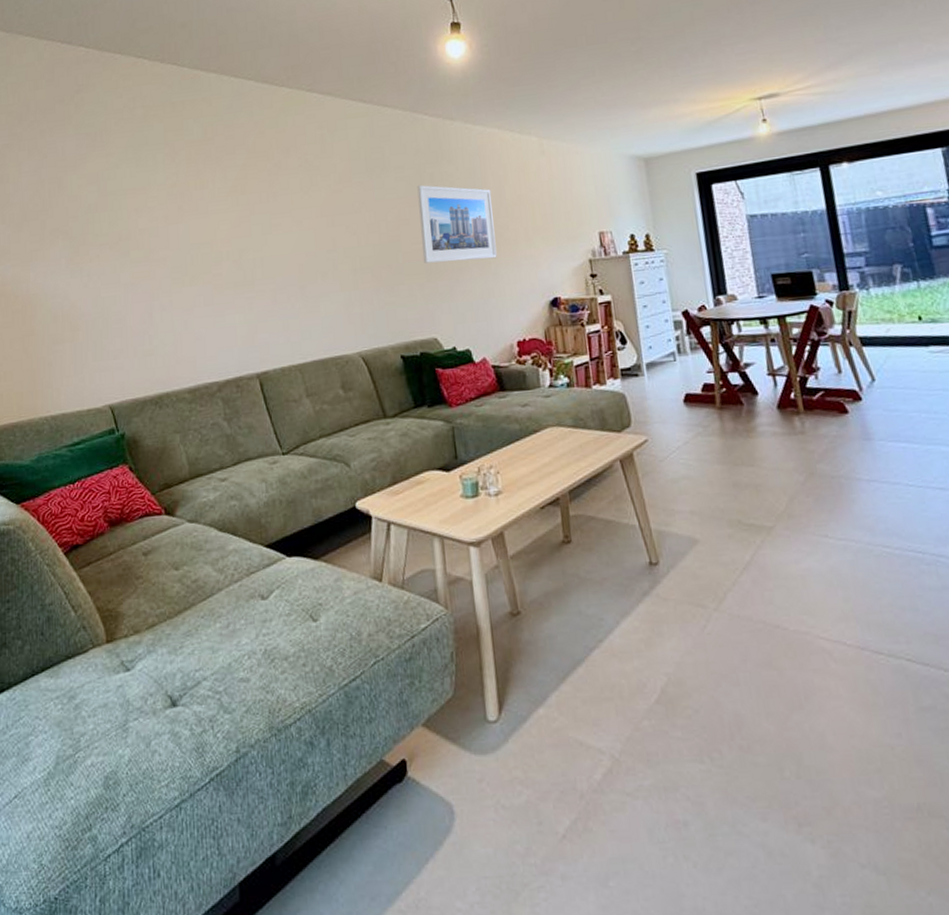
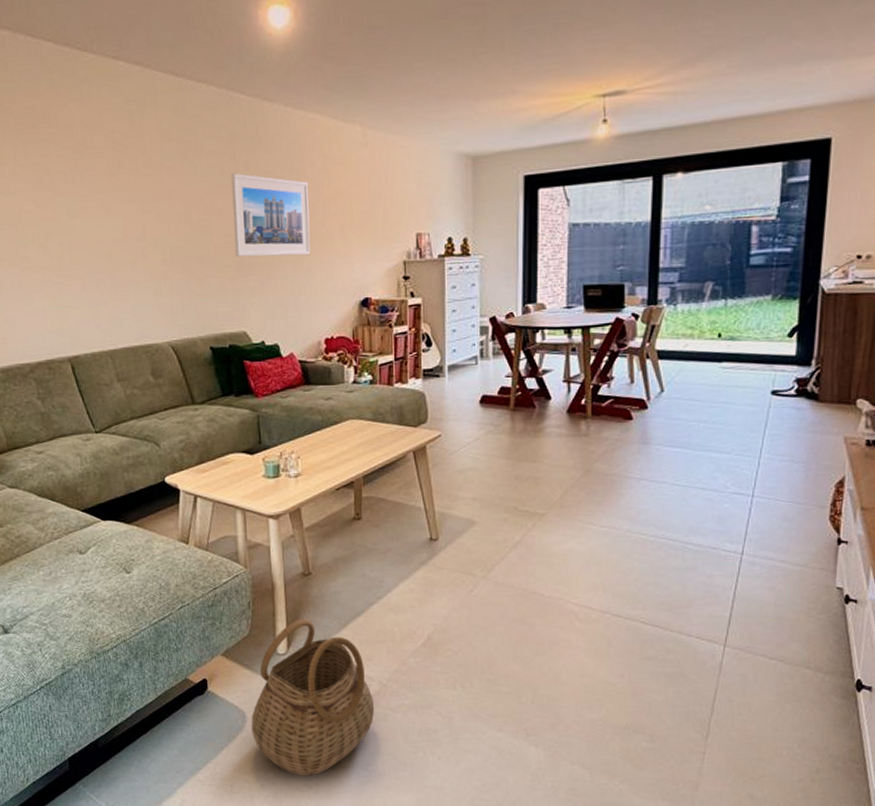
basket: none [460,672,609,899] -> present [251,618,375,776]

